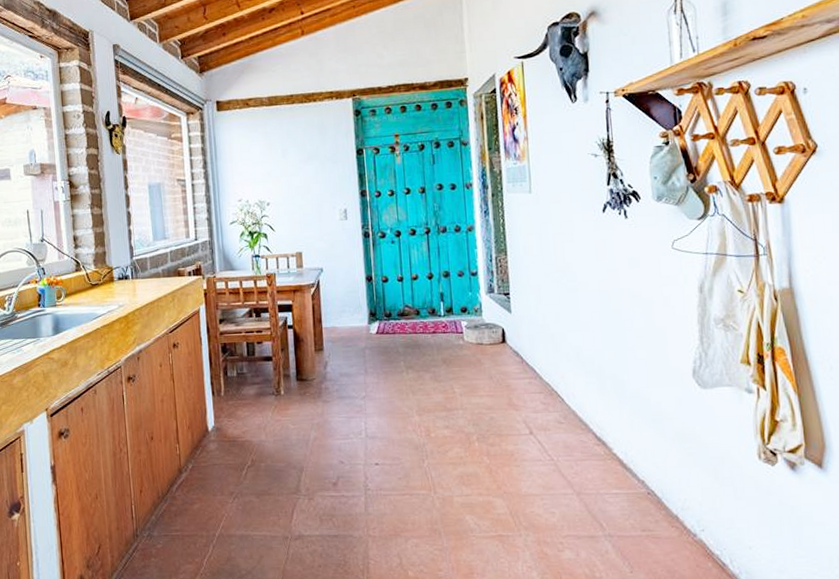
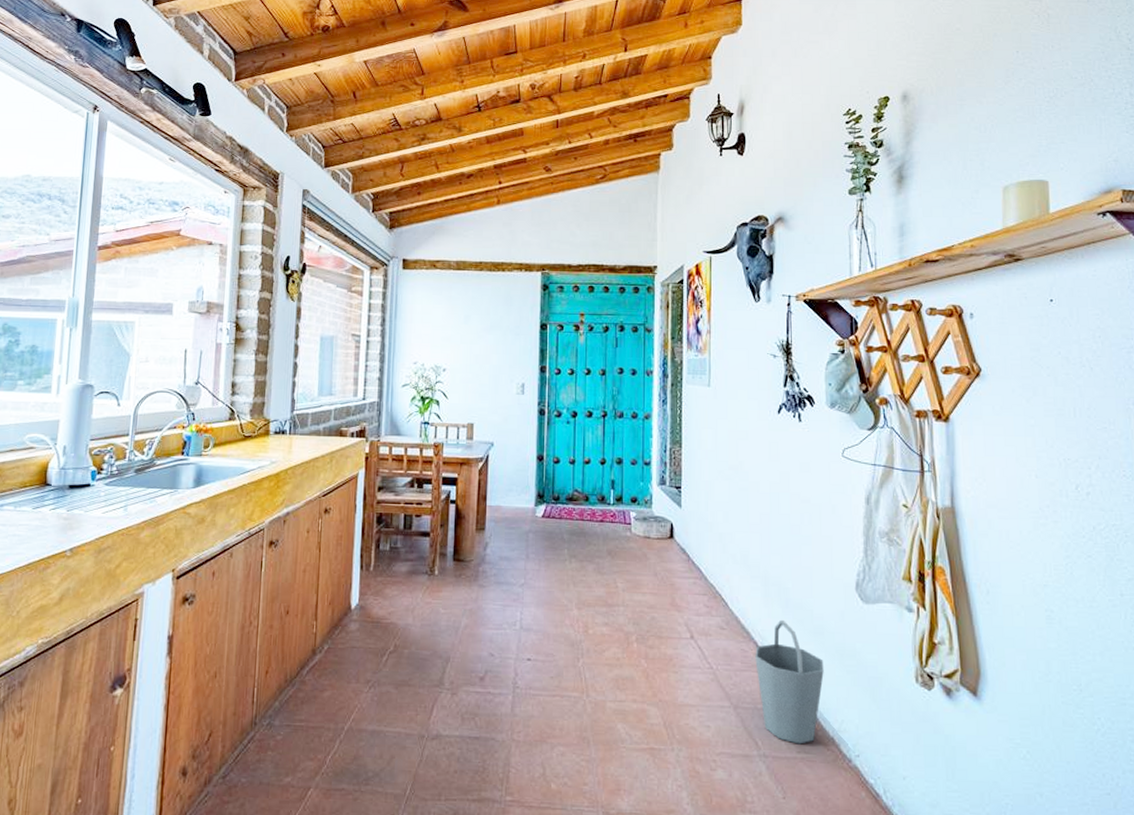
bucket: none [594,410,665,524] -> present [755,619,824,744]

